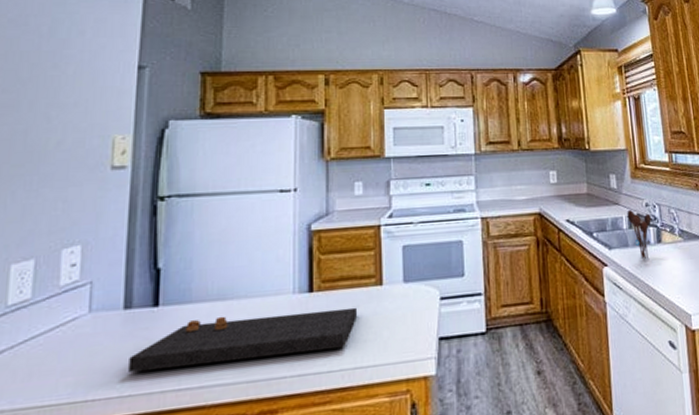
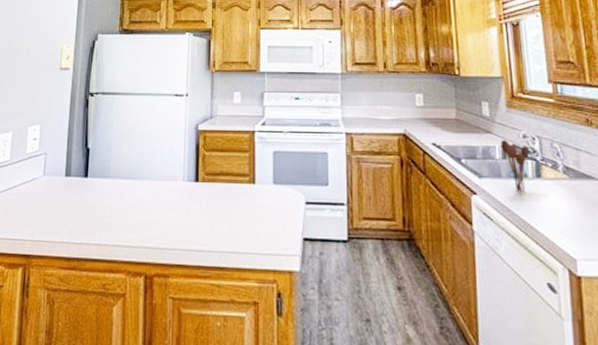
cutting board: present [128,307,358,372] -> none [67,192,234,232]

